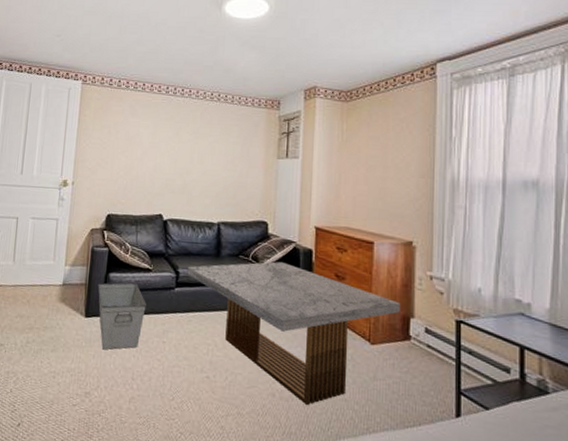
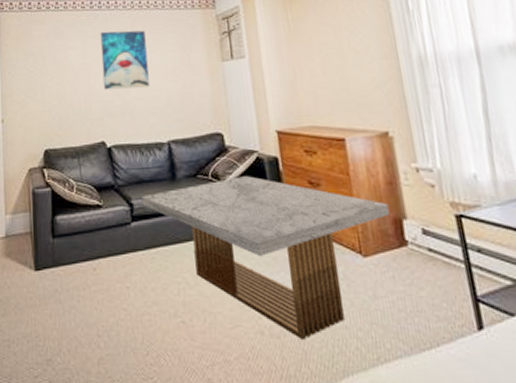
storage bin: present [97,282,146,350] -> none [44,223,102,306]
wall art: none [168,116,212,172] -> present [100,30,150,90]

